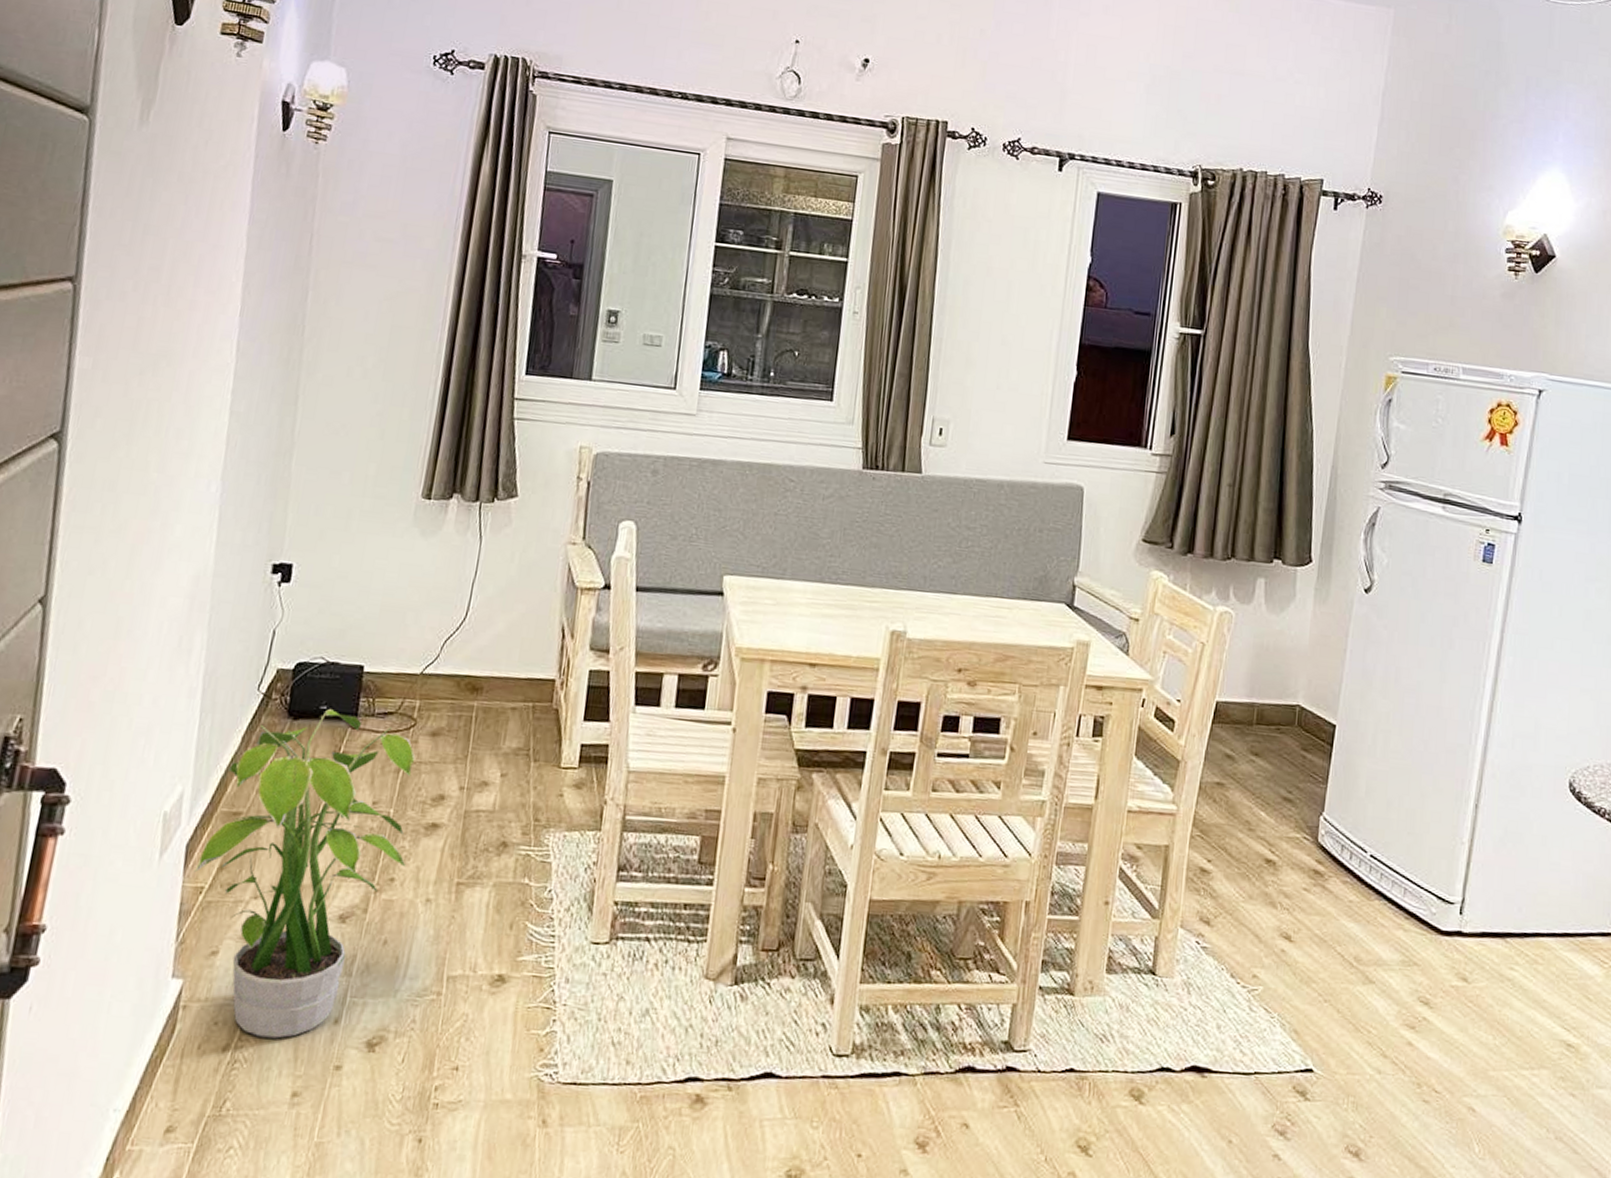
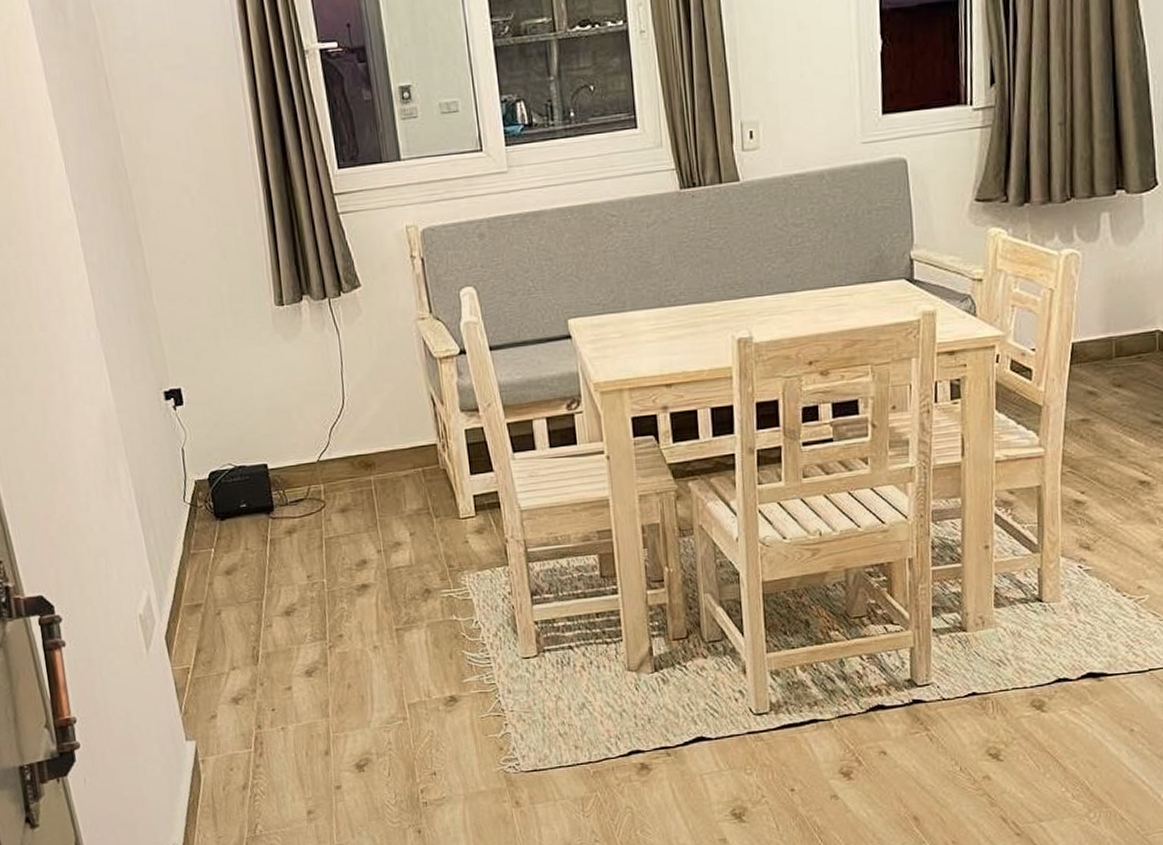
potted plant: present [194,708,416,1039] -> none [177,505,350,774]

